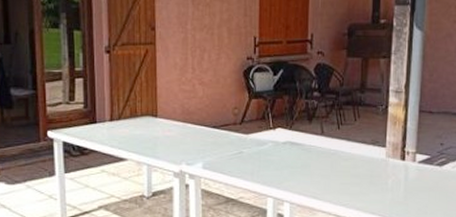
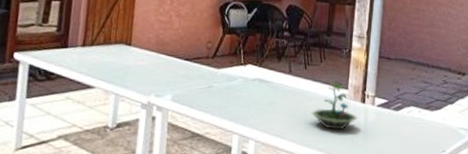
terrarium: none [347,139,397,189] -> present [311,80,358,130]

